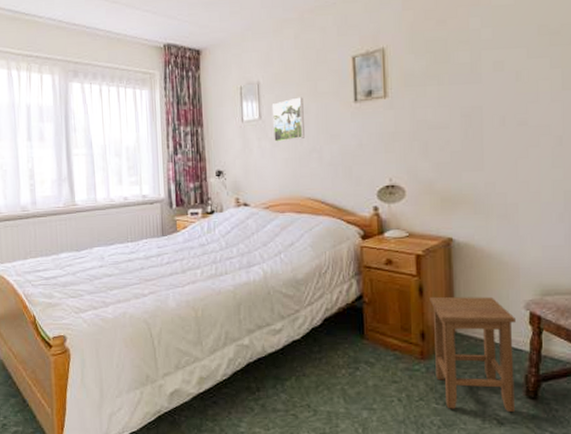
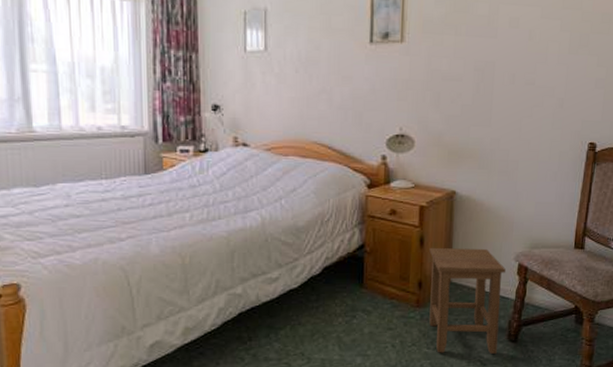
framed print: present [271,97,305,142] -> none [279,31,315,79]

